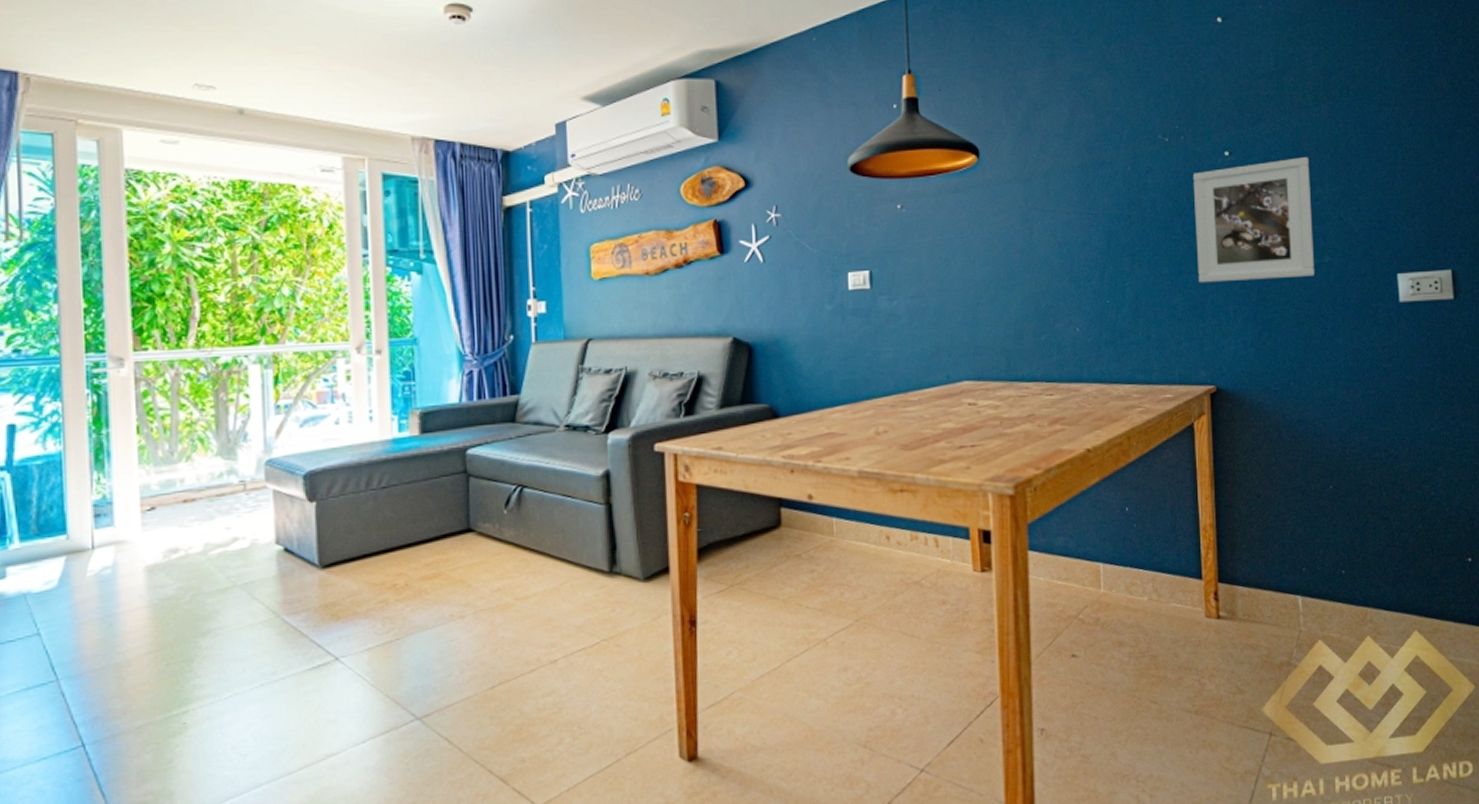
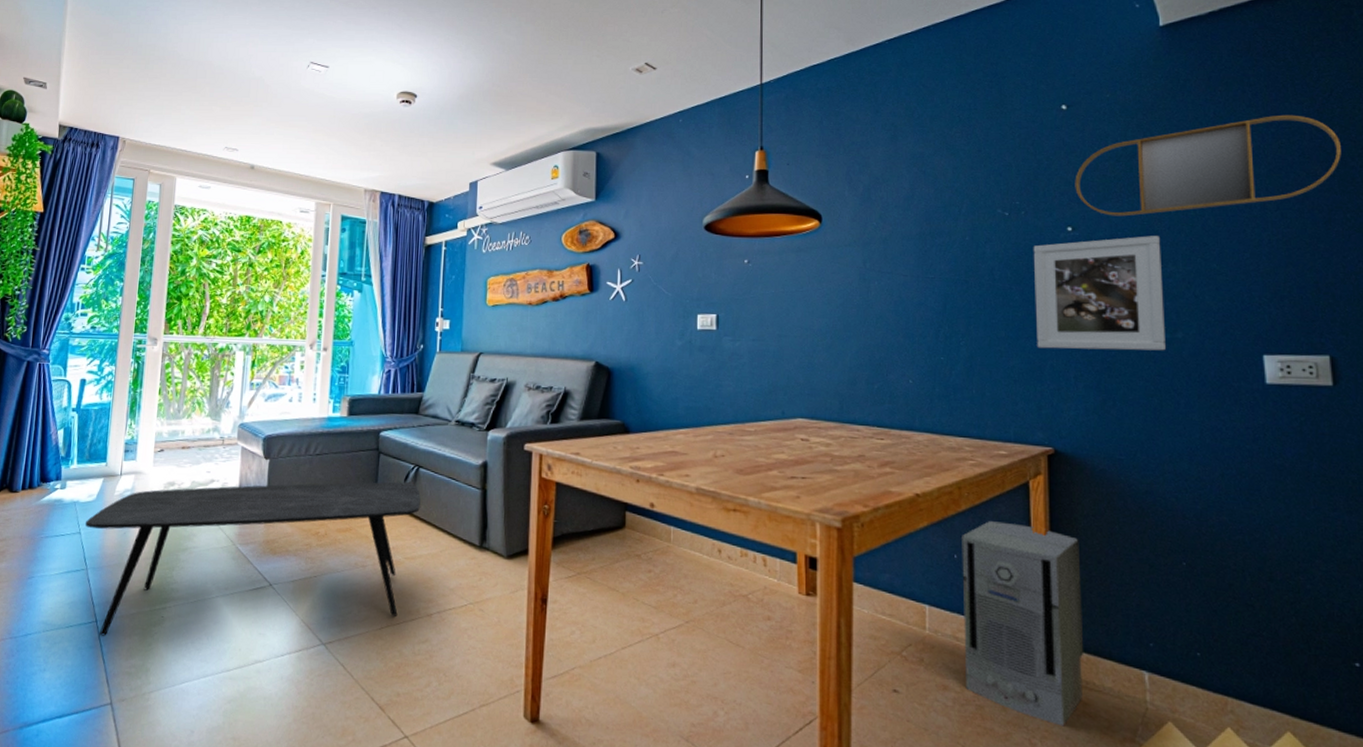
coffee table: none [46,507,529,763] -> present [85,482,421,636]
air purifier: none [1132,467,1246,662] -> present [962,521,1084,727]
home mirror: none [1230,26,1463,138] -> present [1075,114,1341,217]

